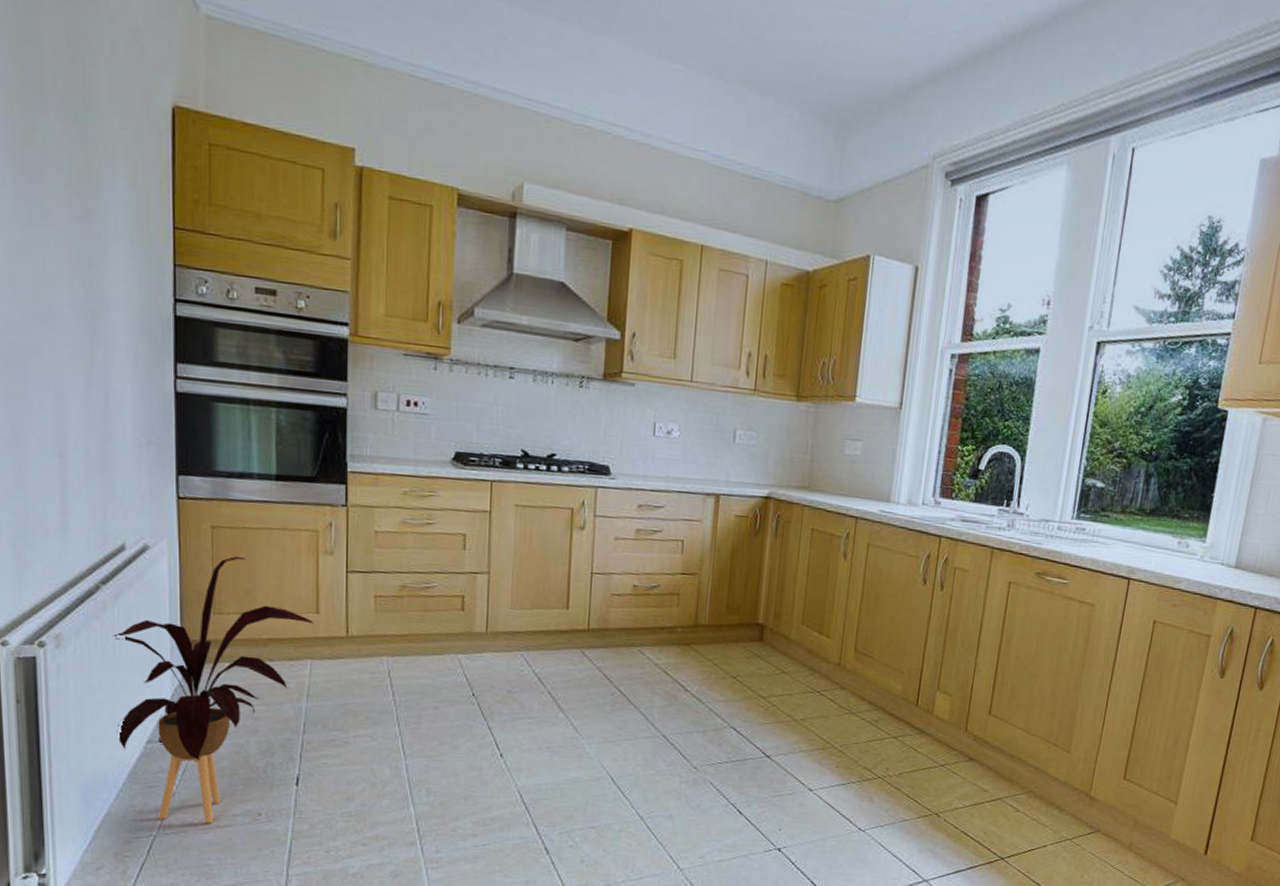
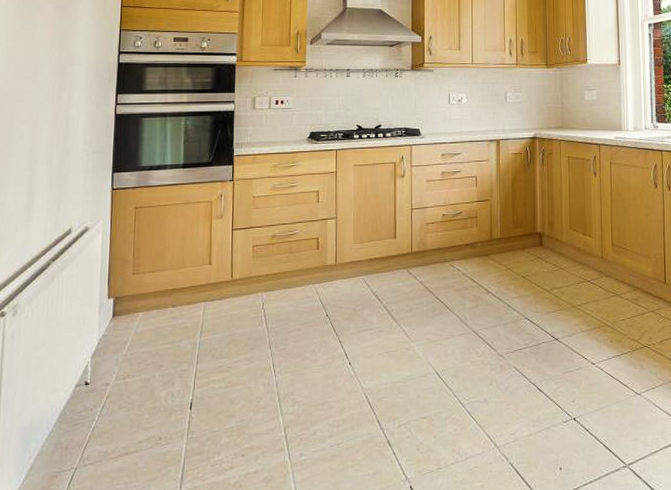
house plant: present [112,557,314,824] -> none [53,228,207,452]

